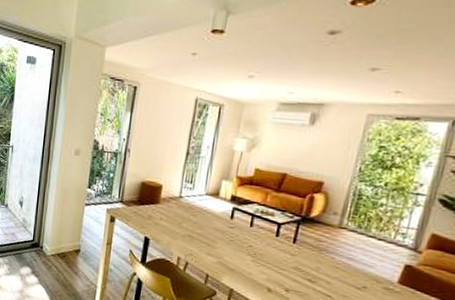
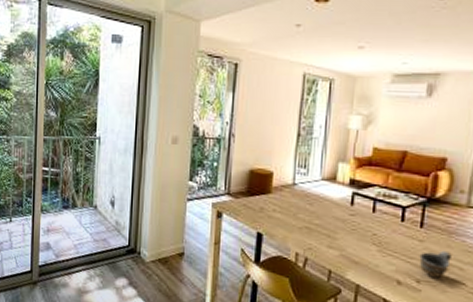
cup: none [290,265,320,289] -> present [419,250,452,278]

